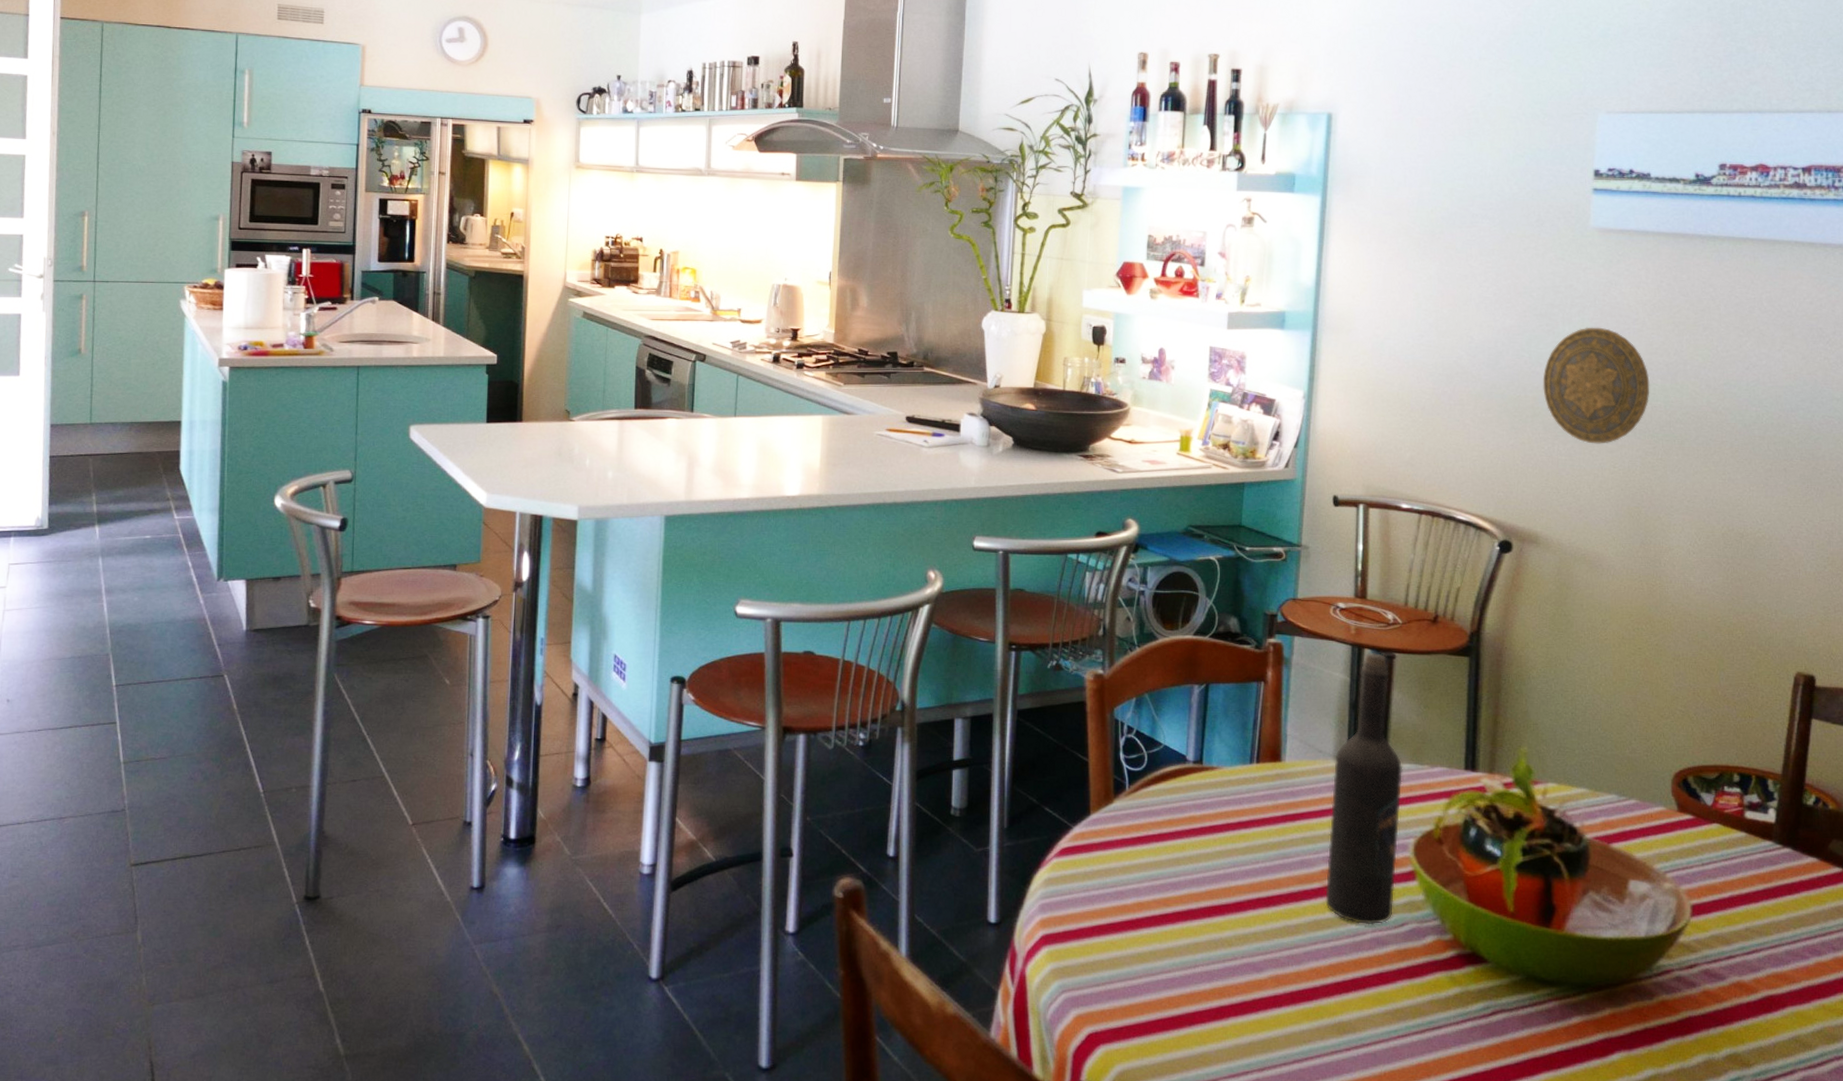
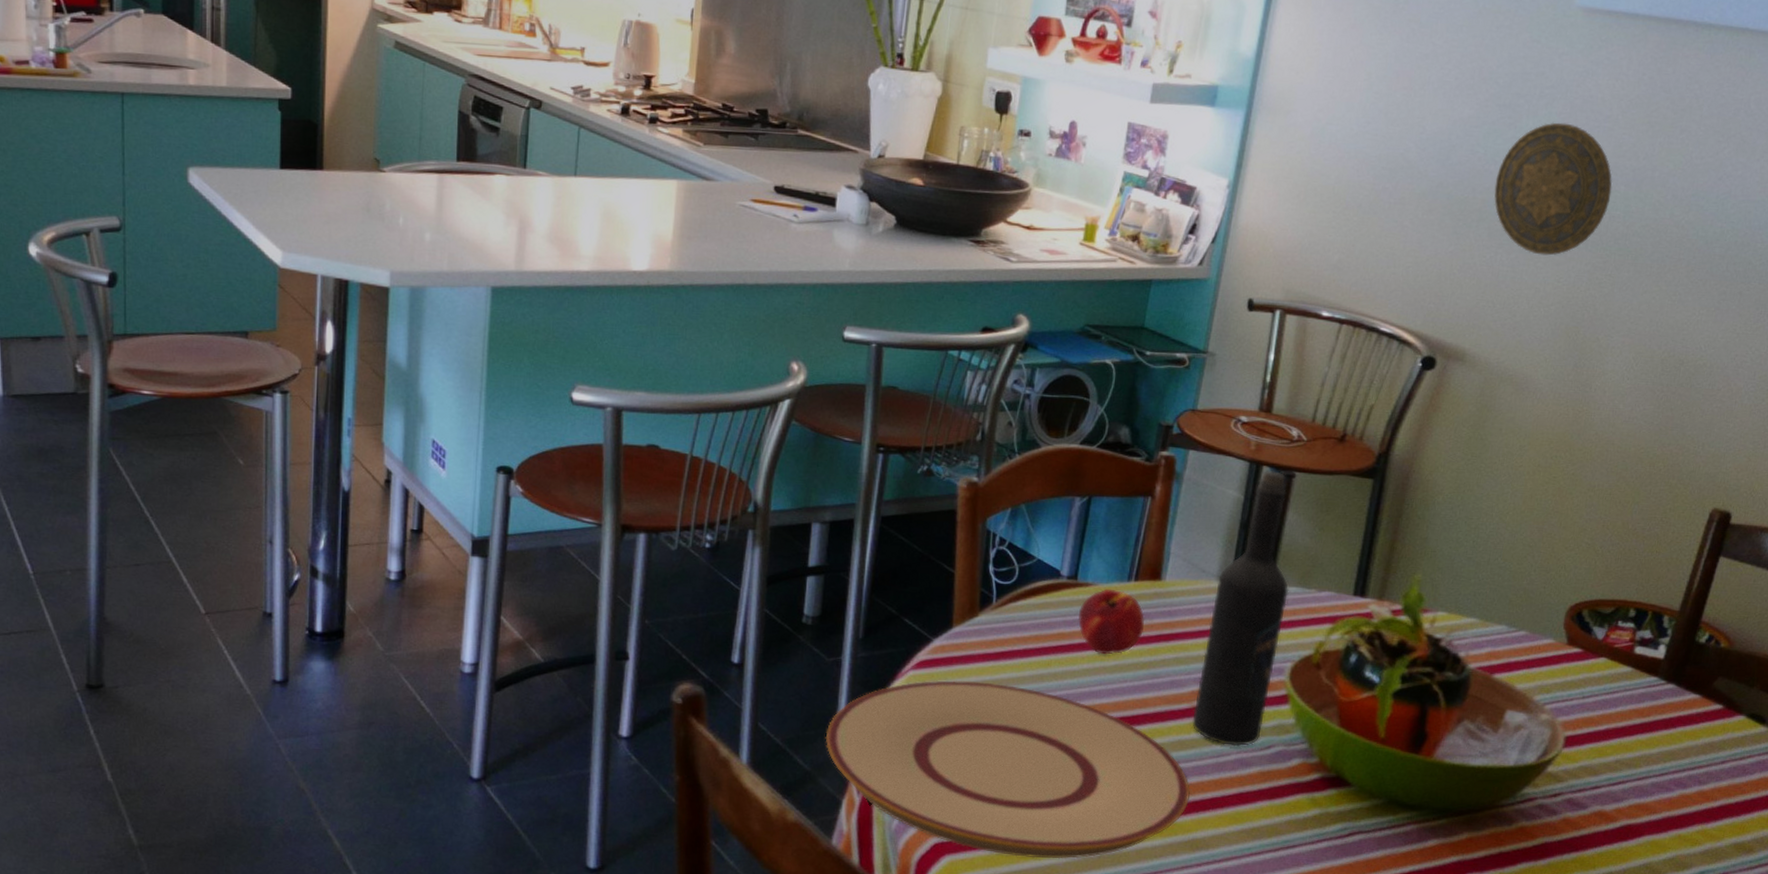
plate: none [978,867,1331,1047] -> present [825,680,1190,859]
peach: none [1207,771,1270,837] -> present [1078,588,1145,655]

